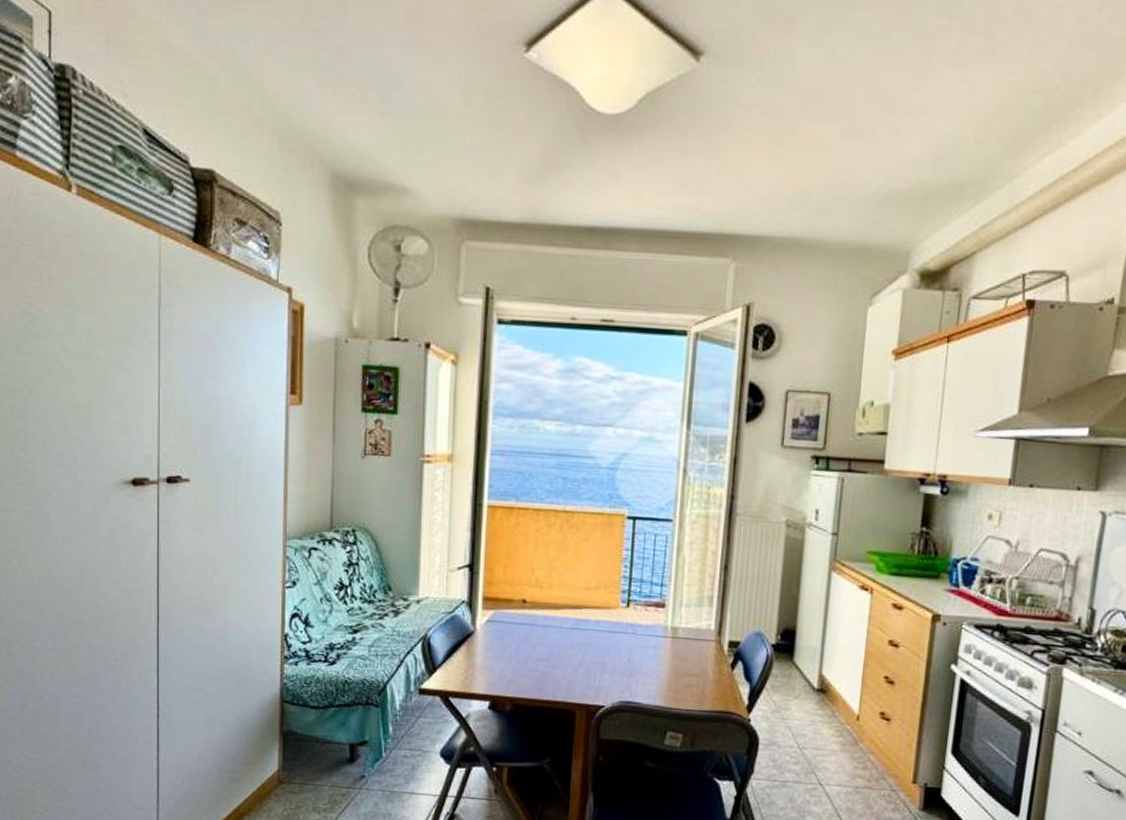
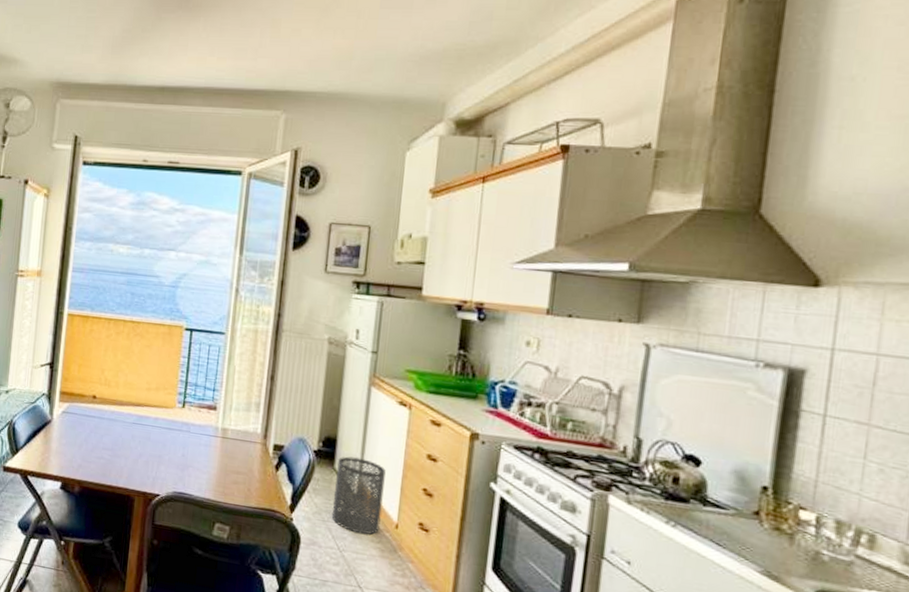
trash can: none [791,648,847,730] -> present [331,456,386,535]

